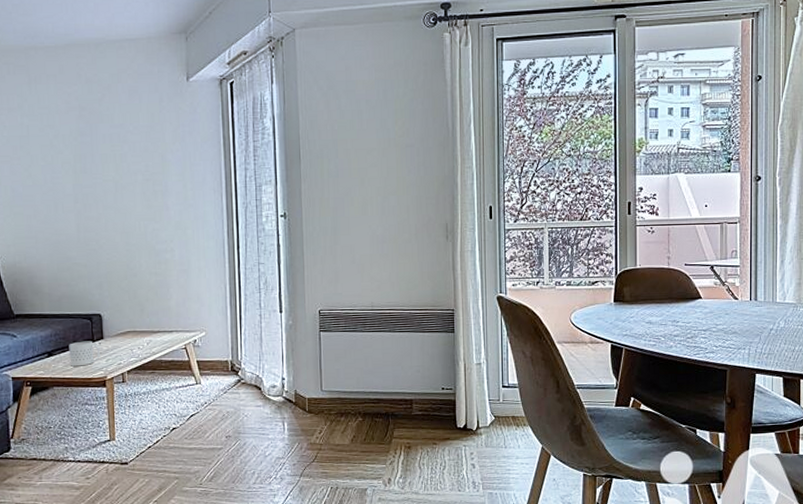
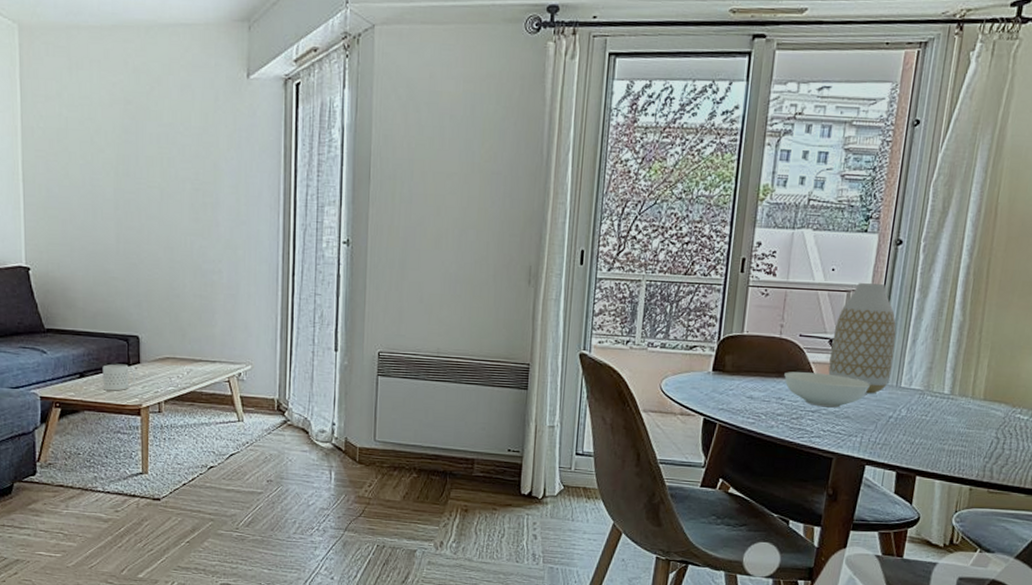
bowl: none [676,296,750,326] -> present [784,372,870,408]
vase: none [713,214,767,311] -> present [828,282,897,394]

